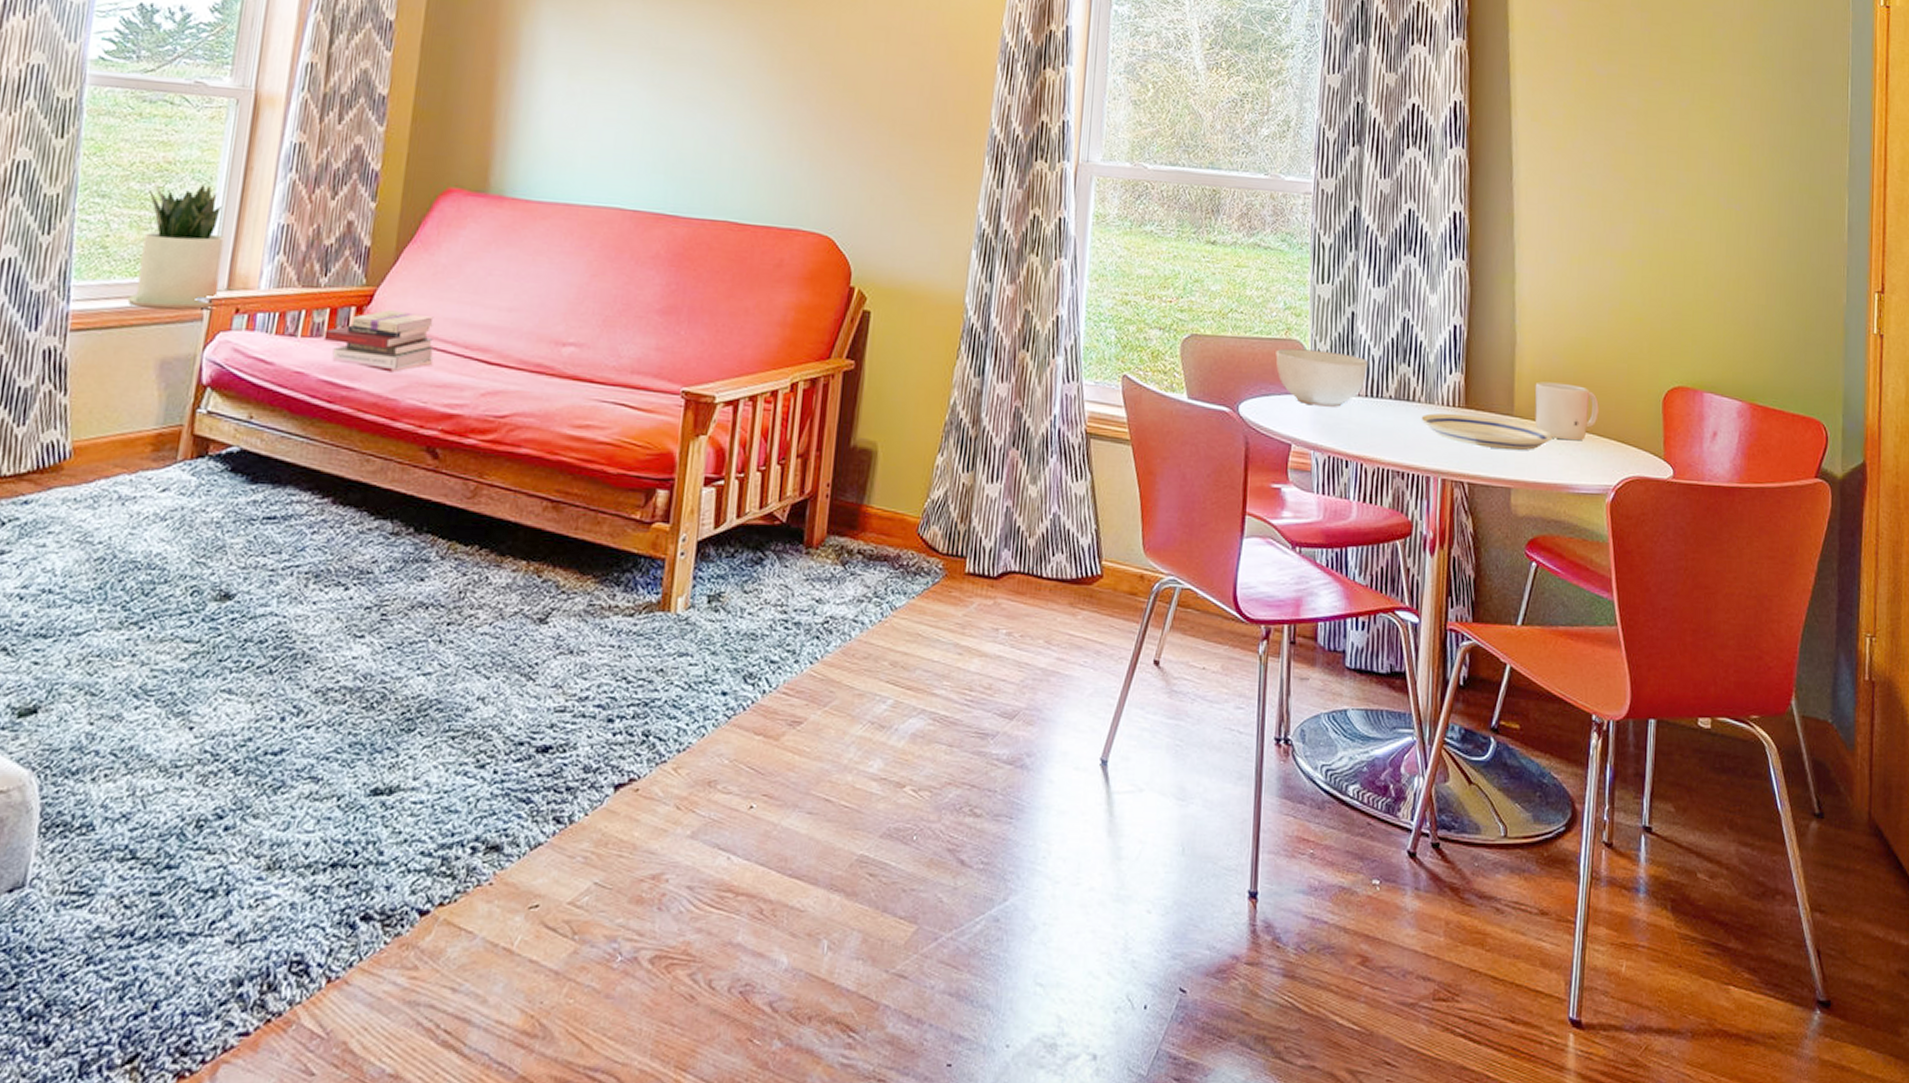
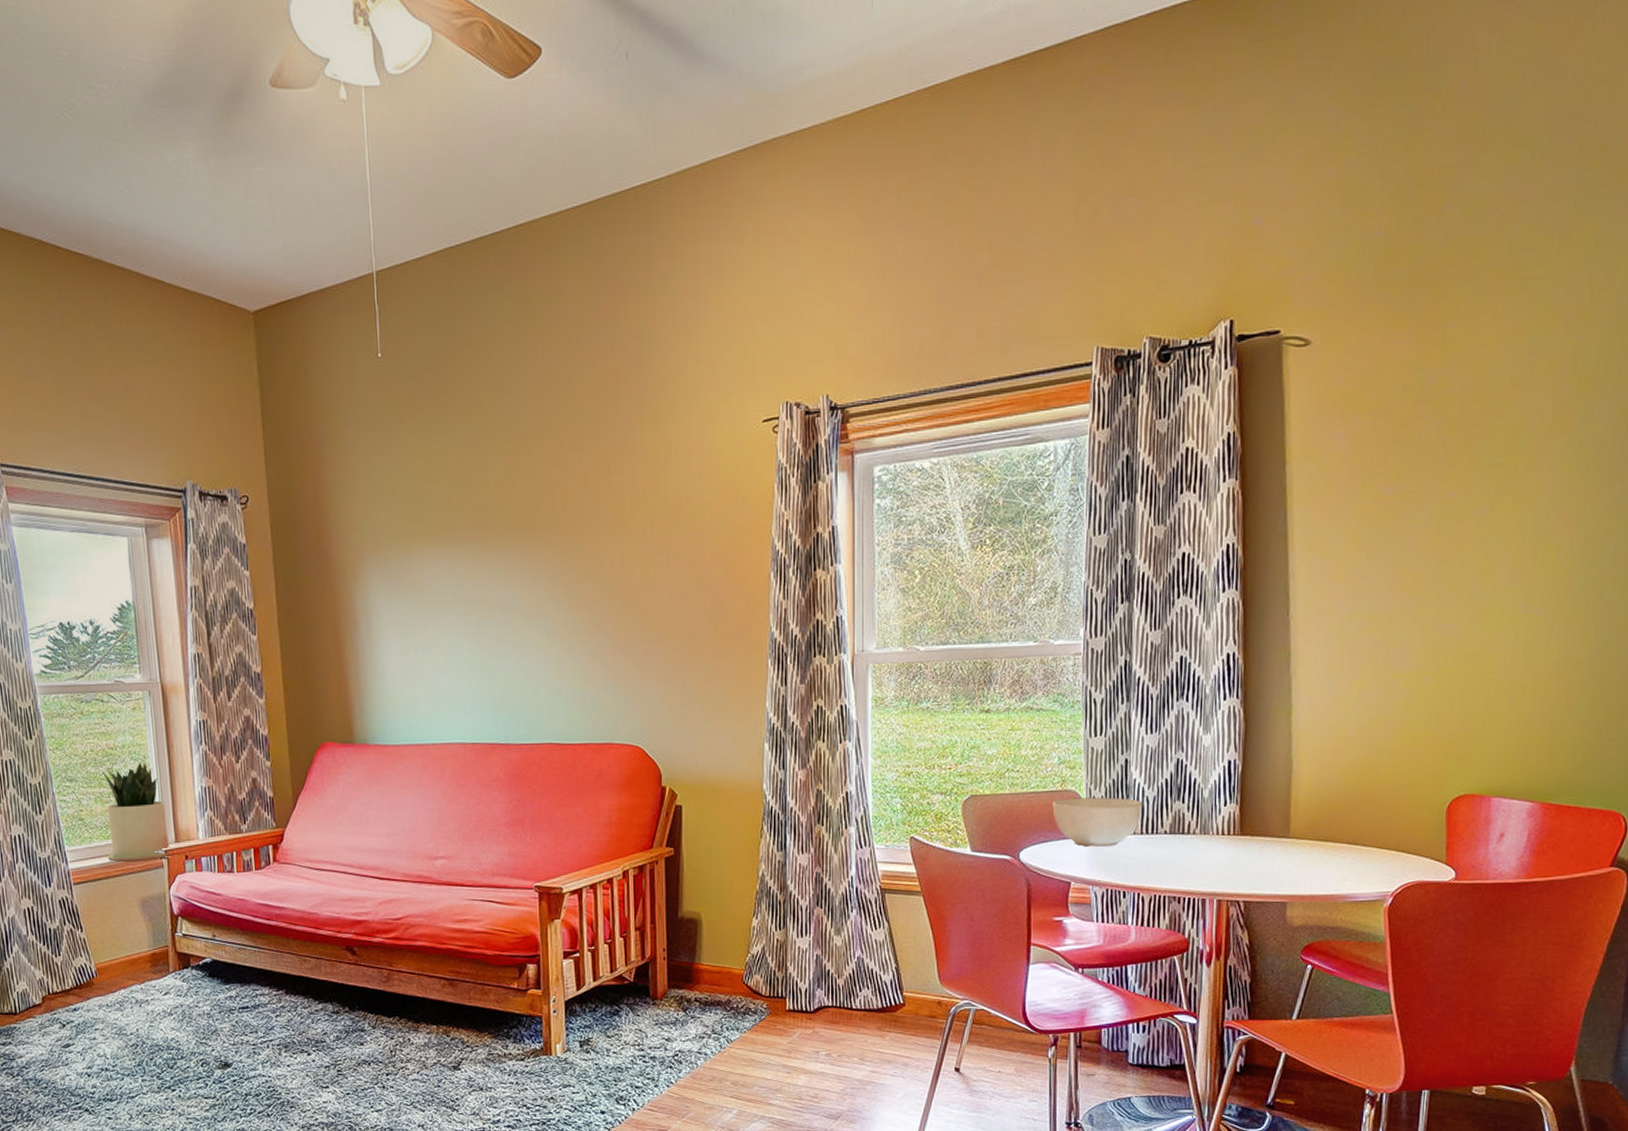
books: present [323,310,434,373] -> none [253,845,338,893]
plate: present [1421,413,1553,451] -> none [1196,841,1330,869]
mug: present [1534,381,1599,441] -> none [1311,803,1379,855]

